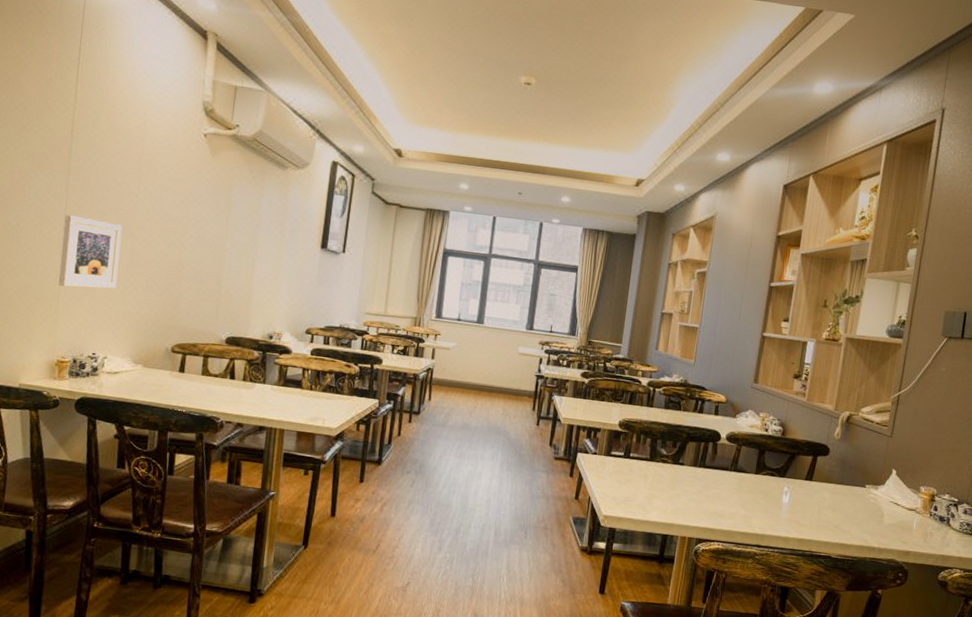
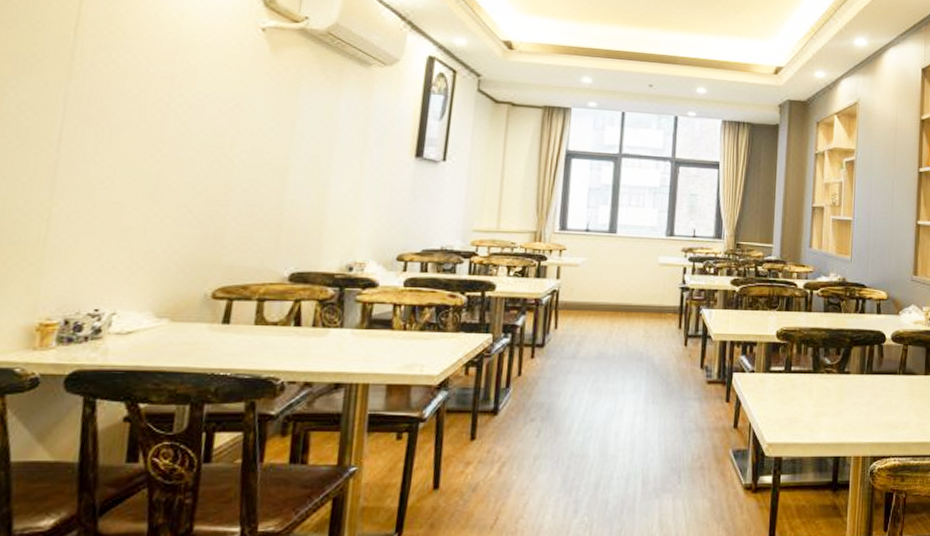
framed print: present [58,215,123,289] -> none [45,131,146,225]

